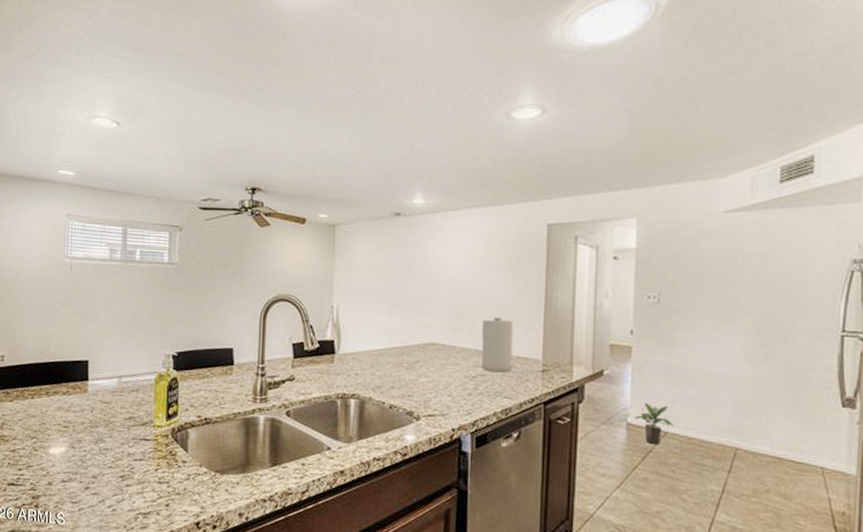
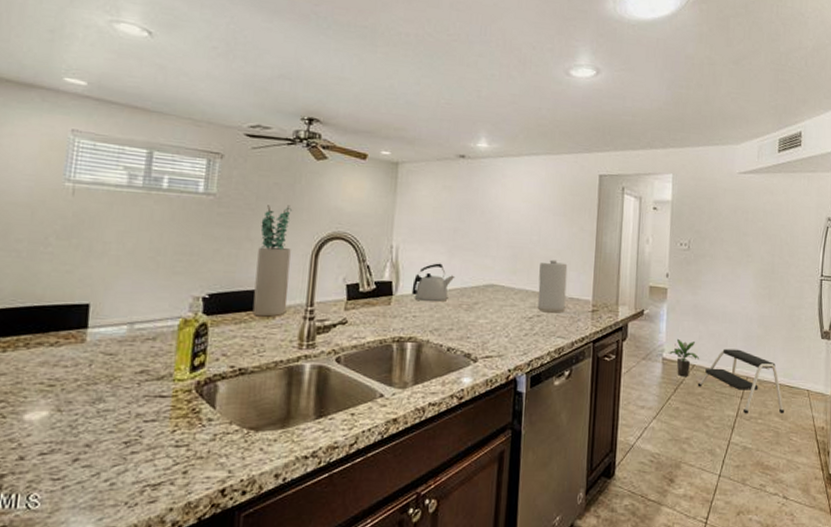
vase: none [213,271,243,374] -> present [252,205,293,318]
kettle: none [353,322,395,361] -> present [411,263,455,303]
step stool: none [671,415,788,493] -> present [697,348,784,414]

